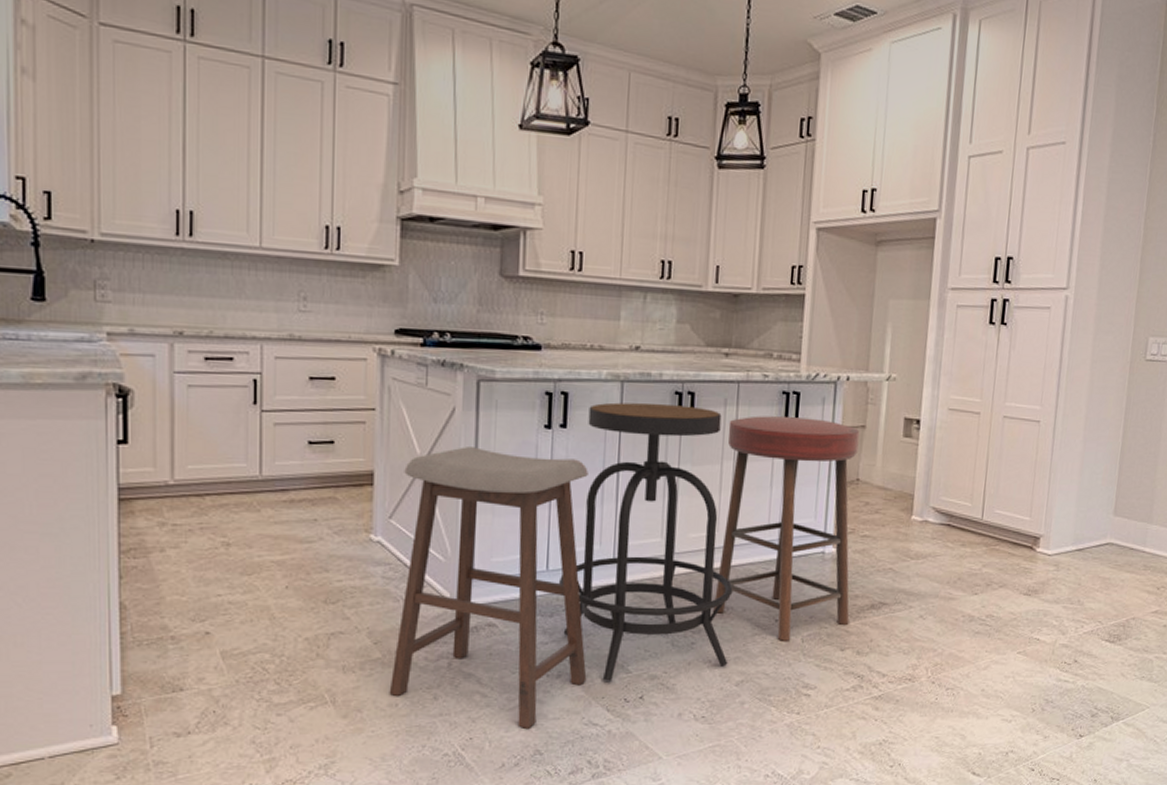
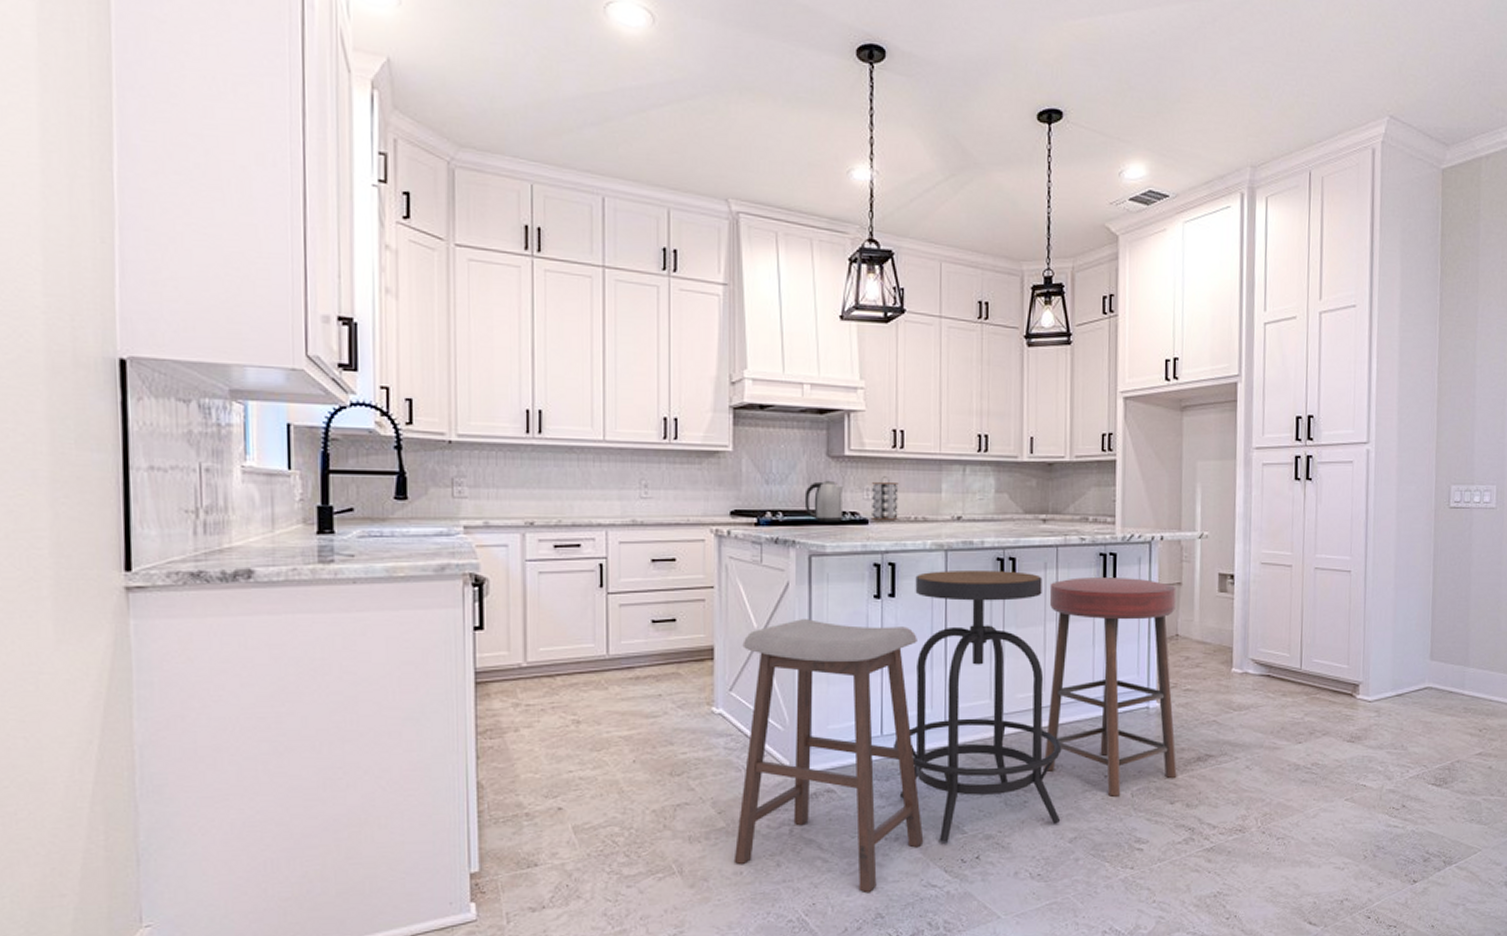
kettle: none [474,301,517,347] -> present [804,480,844,522]
spice rack: none [545,298,575,348] -> present [872,475,899,521]

